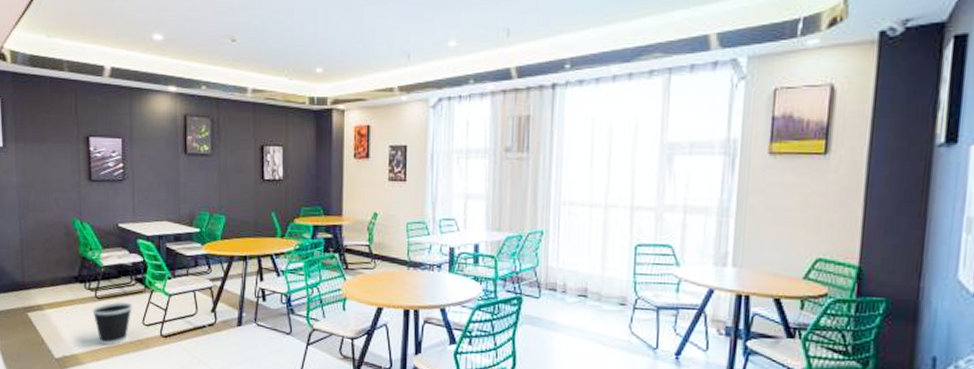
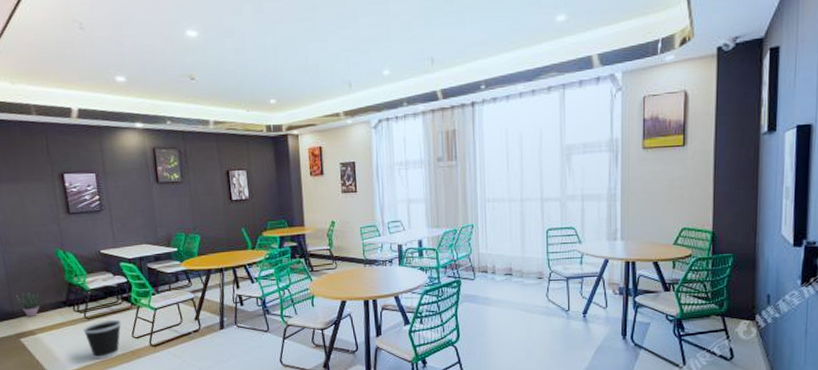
potted plant: none [28,261,53,291] -> present [16,291,42,318]

